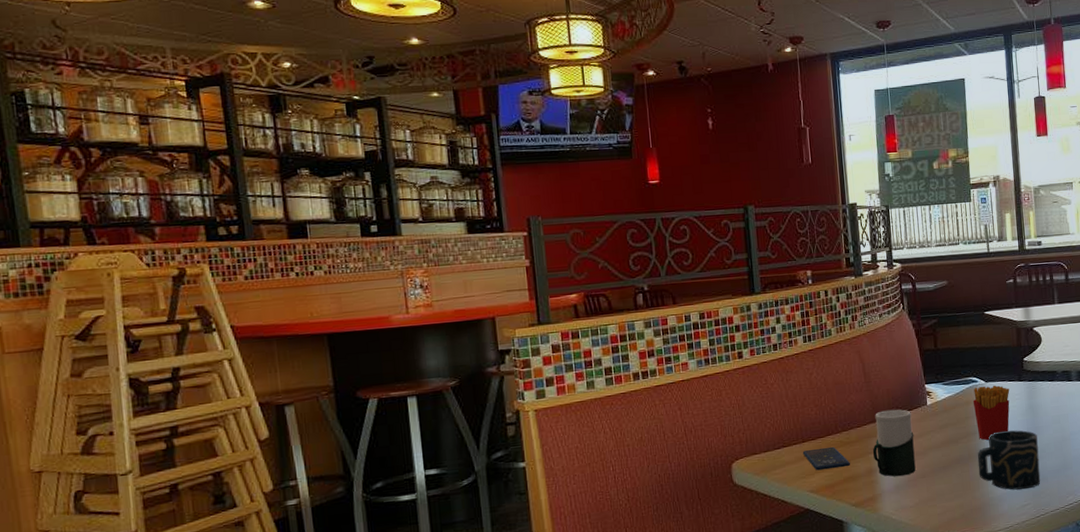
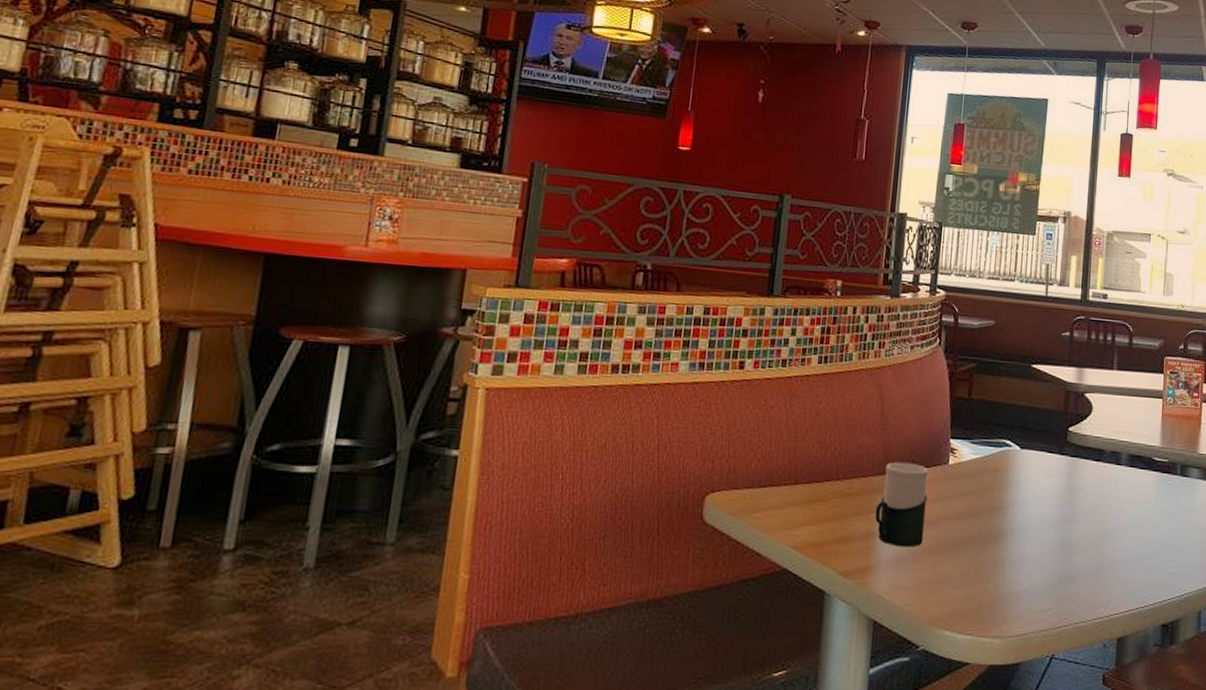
smartphone: present [802,446,850,471] -> none [792,494,846,524]
french fries: present [972,385,1010,441] -> none [1002,452,1048,521]
cup: present [977,430,1041,490] -> none [996,511,1072,590]

